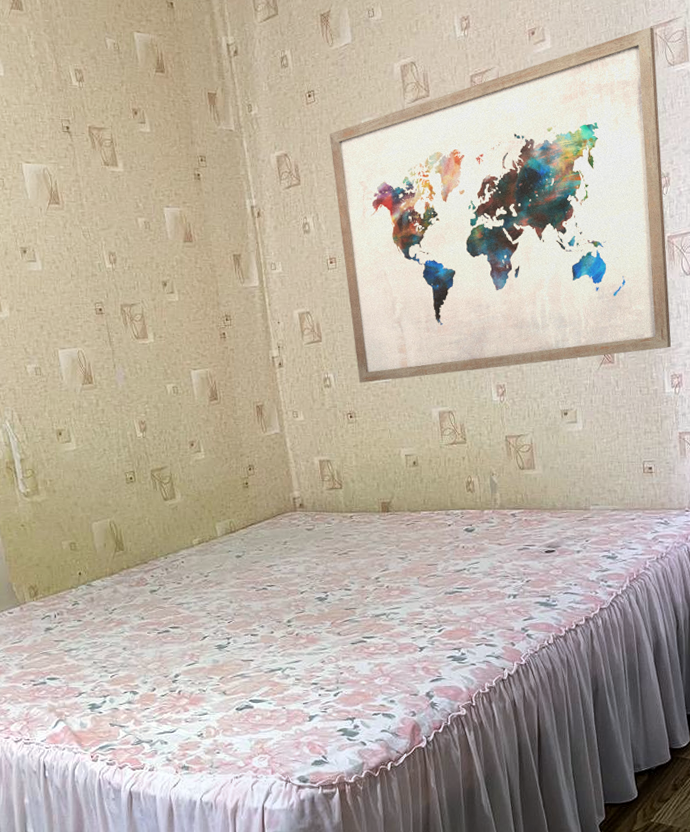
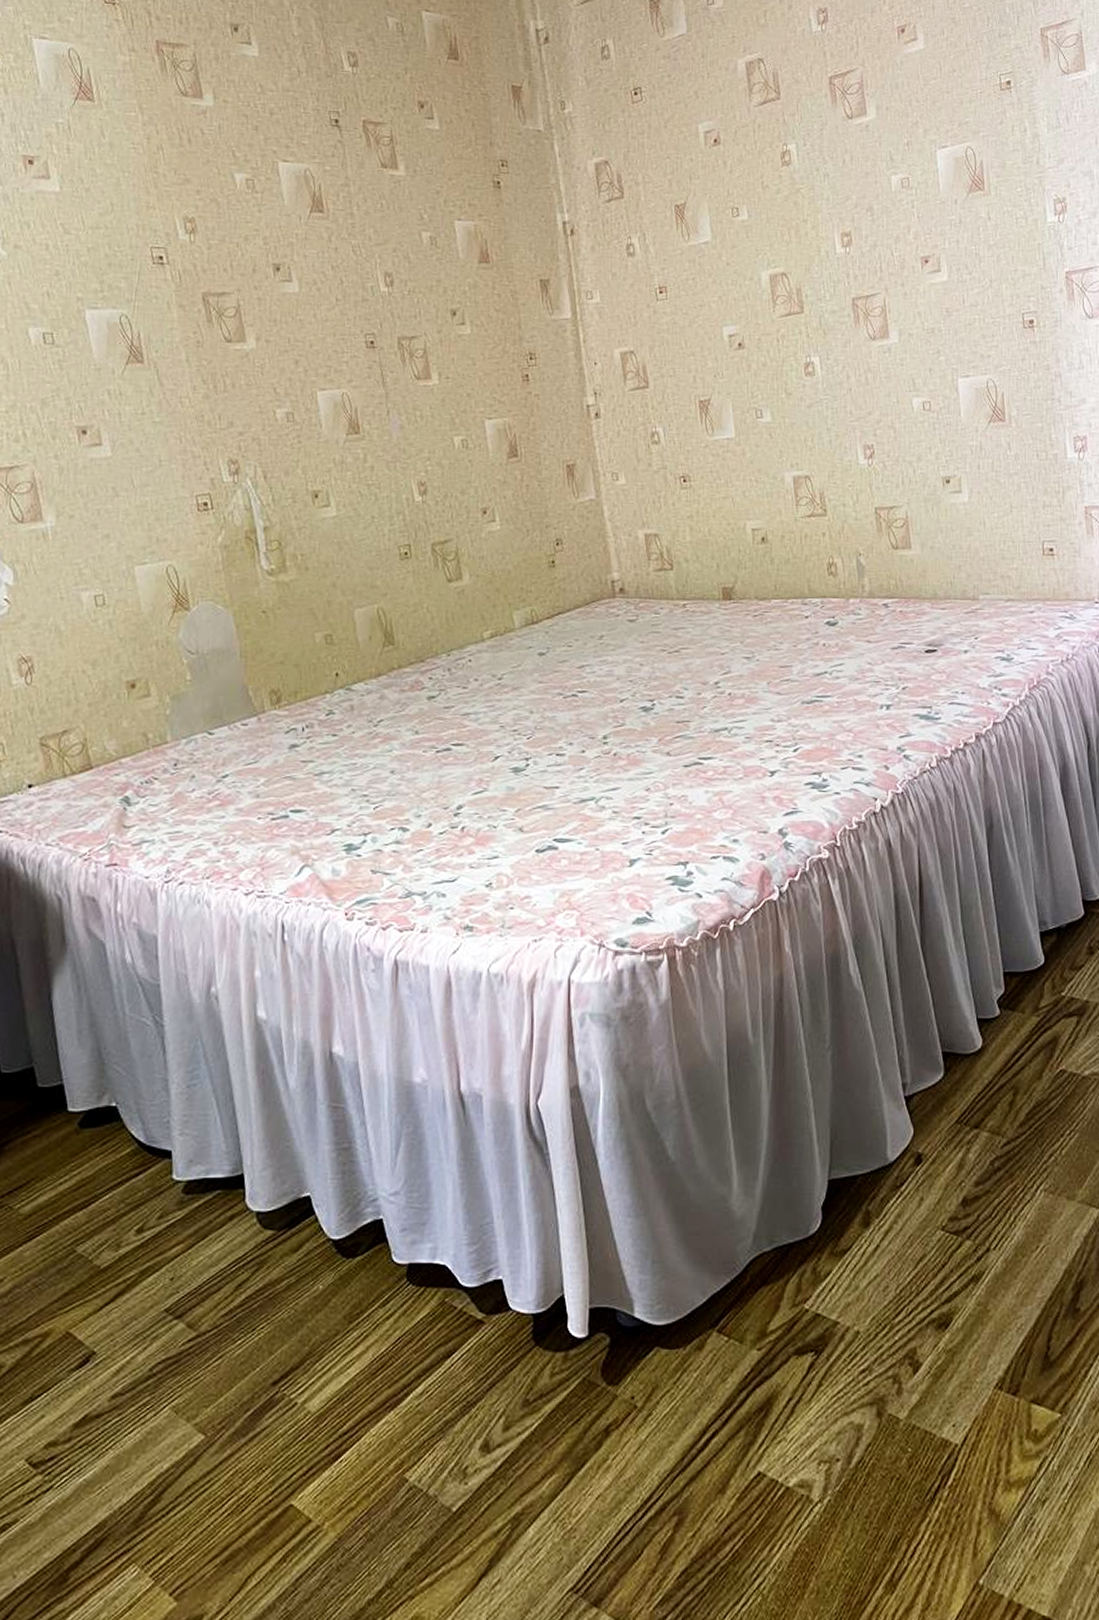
wall art: present [329,27,672,383] -> none [659,29,1073,440]

